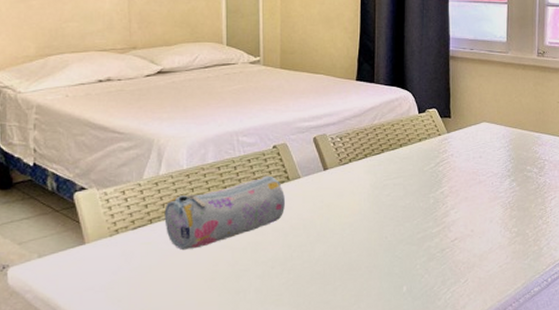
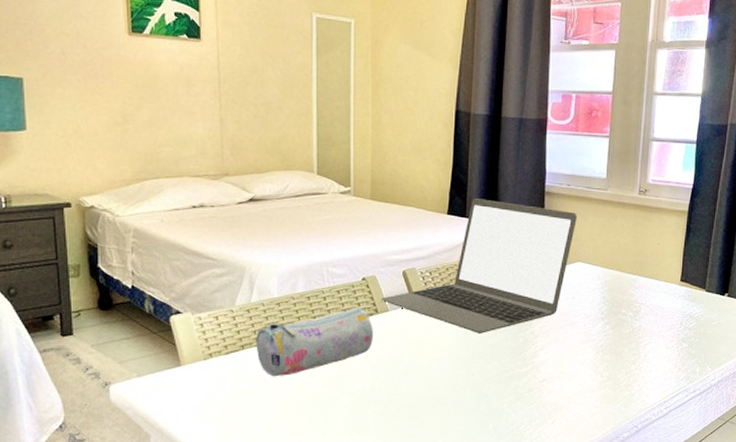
laptop: none [292,65,481,196] -> present [381,198,577,333]

